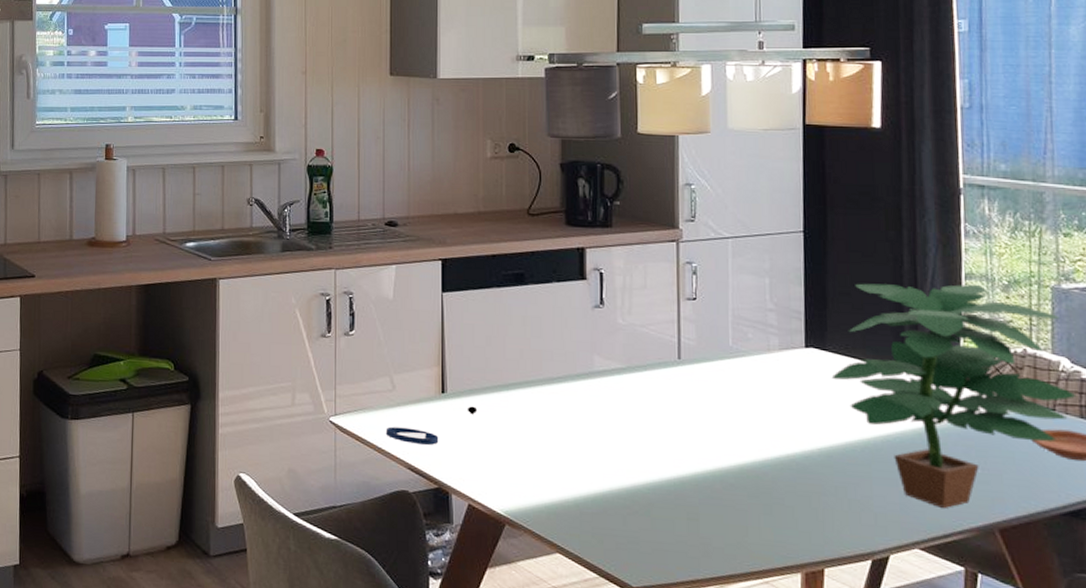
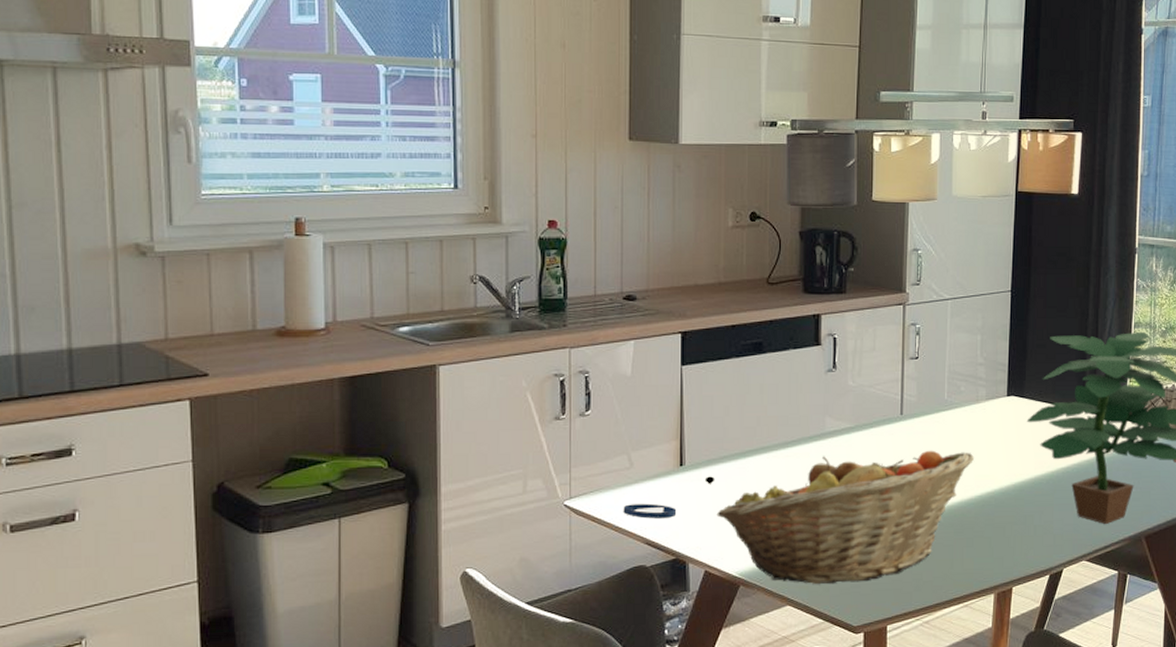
fruit basket: none [480,396,769,539] -> present [716,450,975,585]

